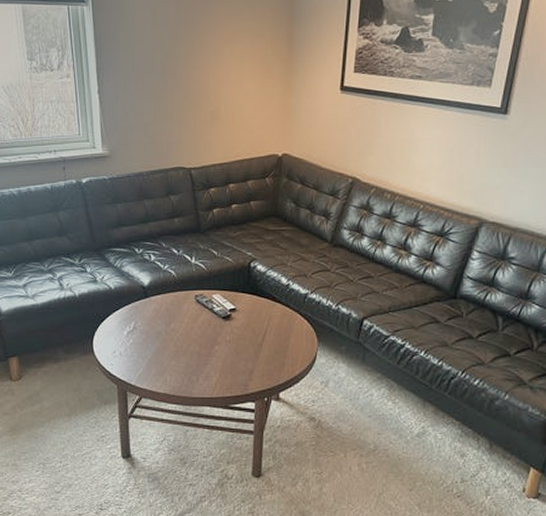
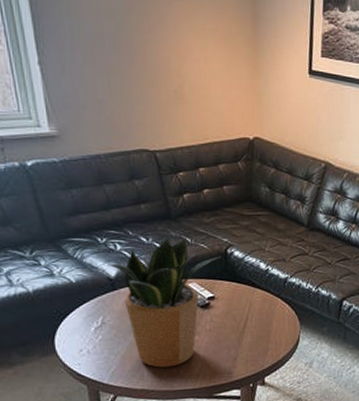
potted plant: none [142,249,245,374] -> present [107,236,222,368]

